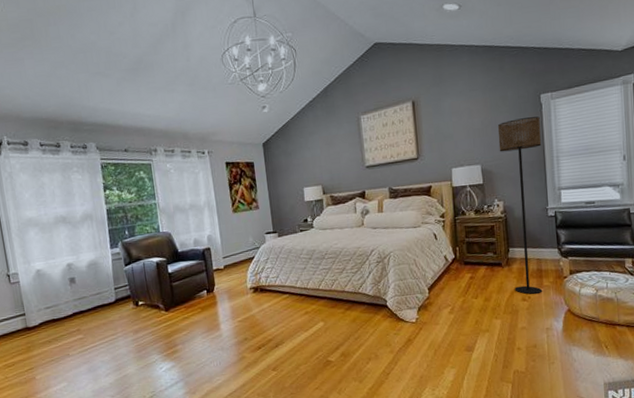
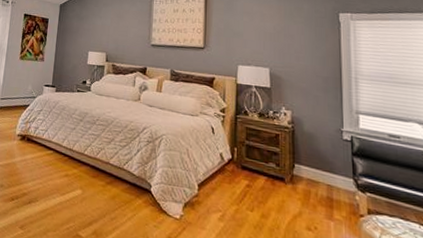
floor lamp: present [497,116,543,294] -> none [290,31,338,227]

